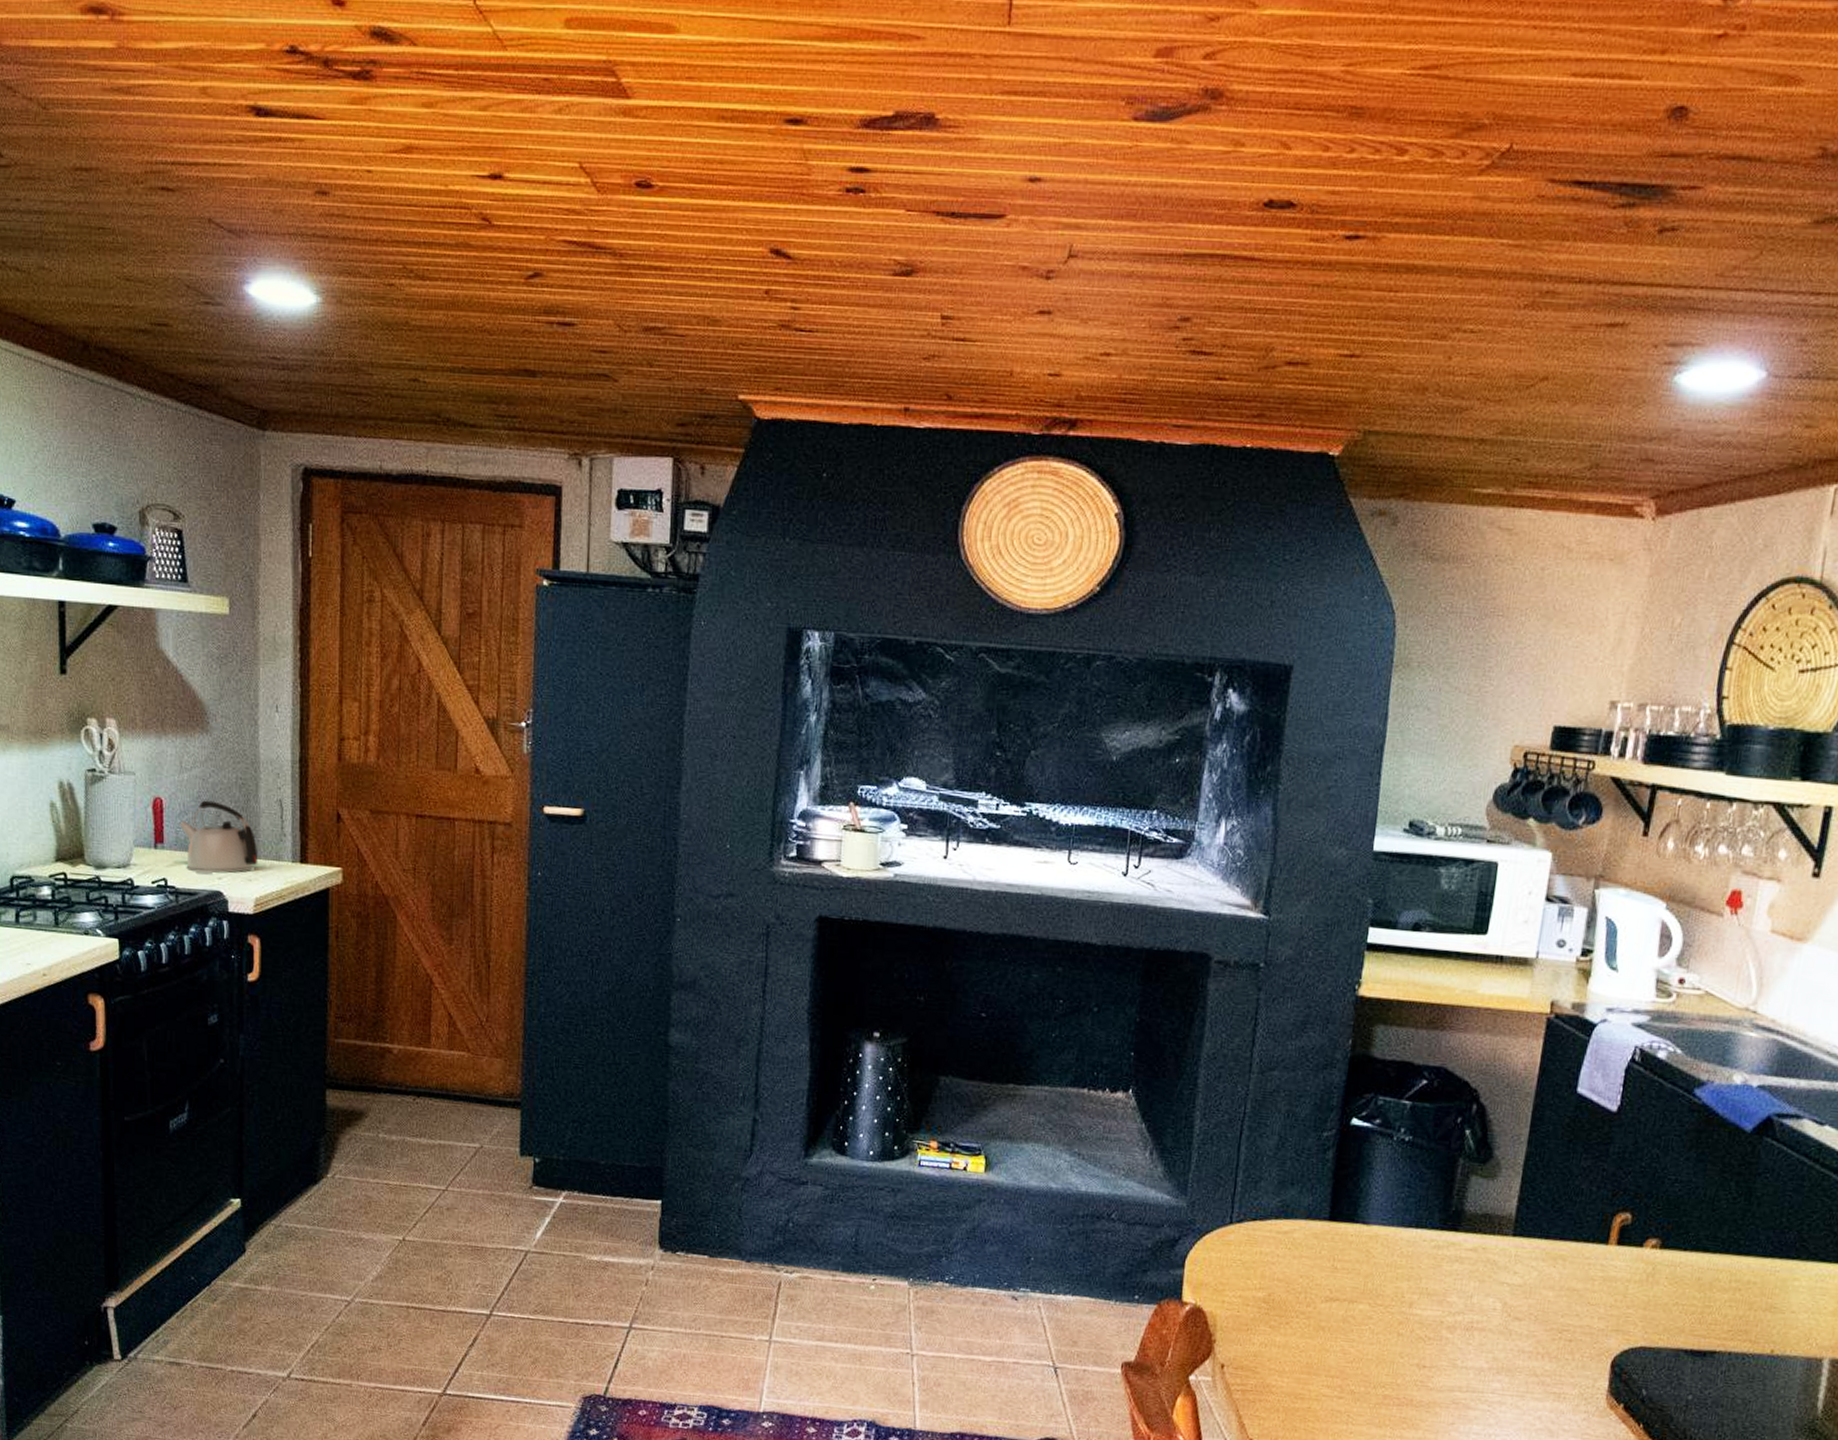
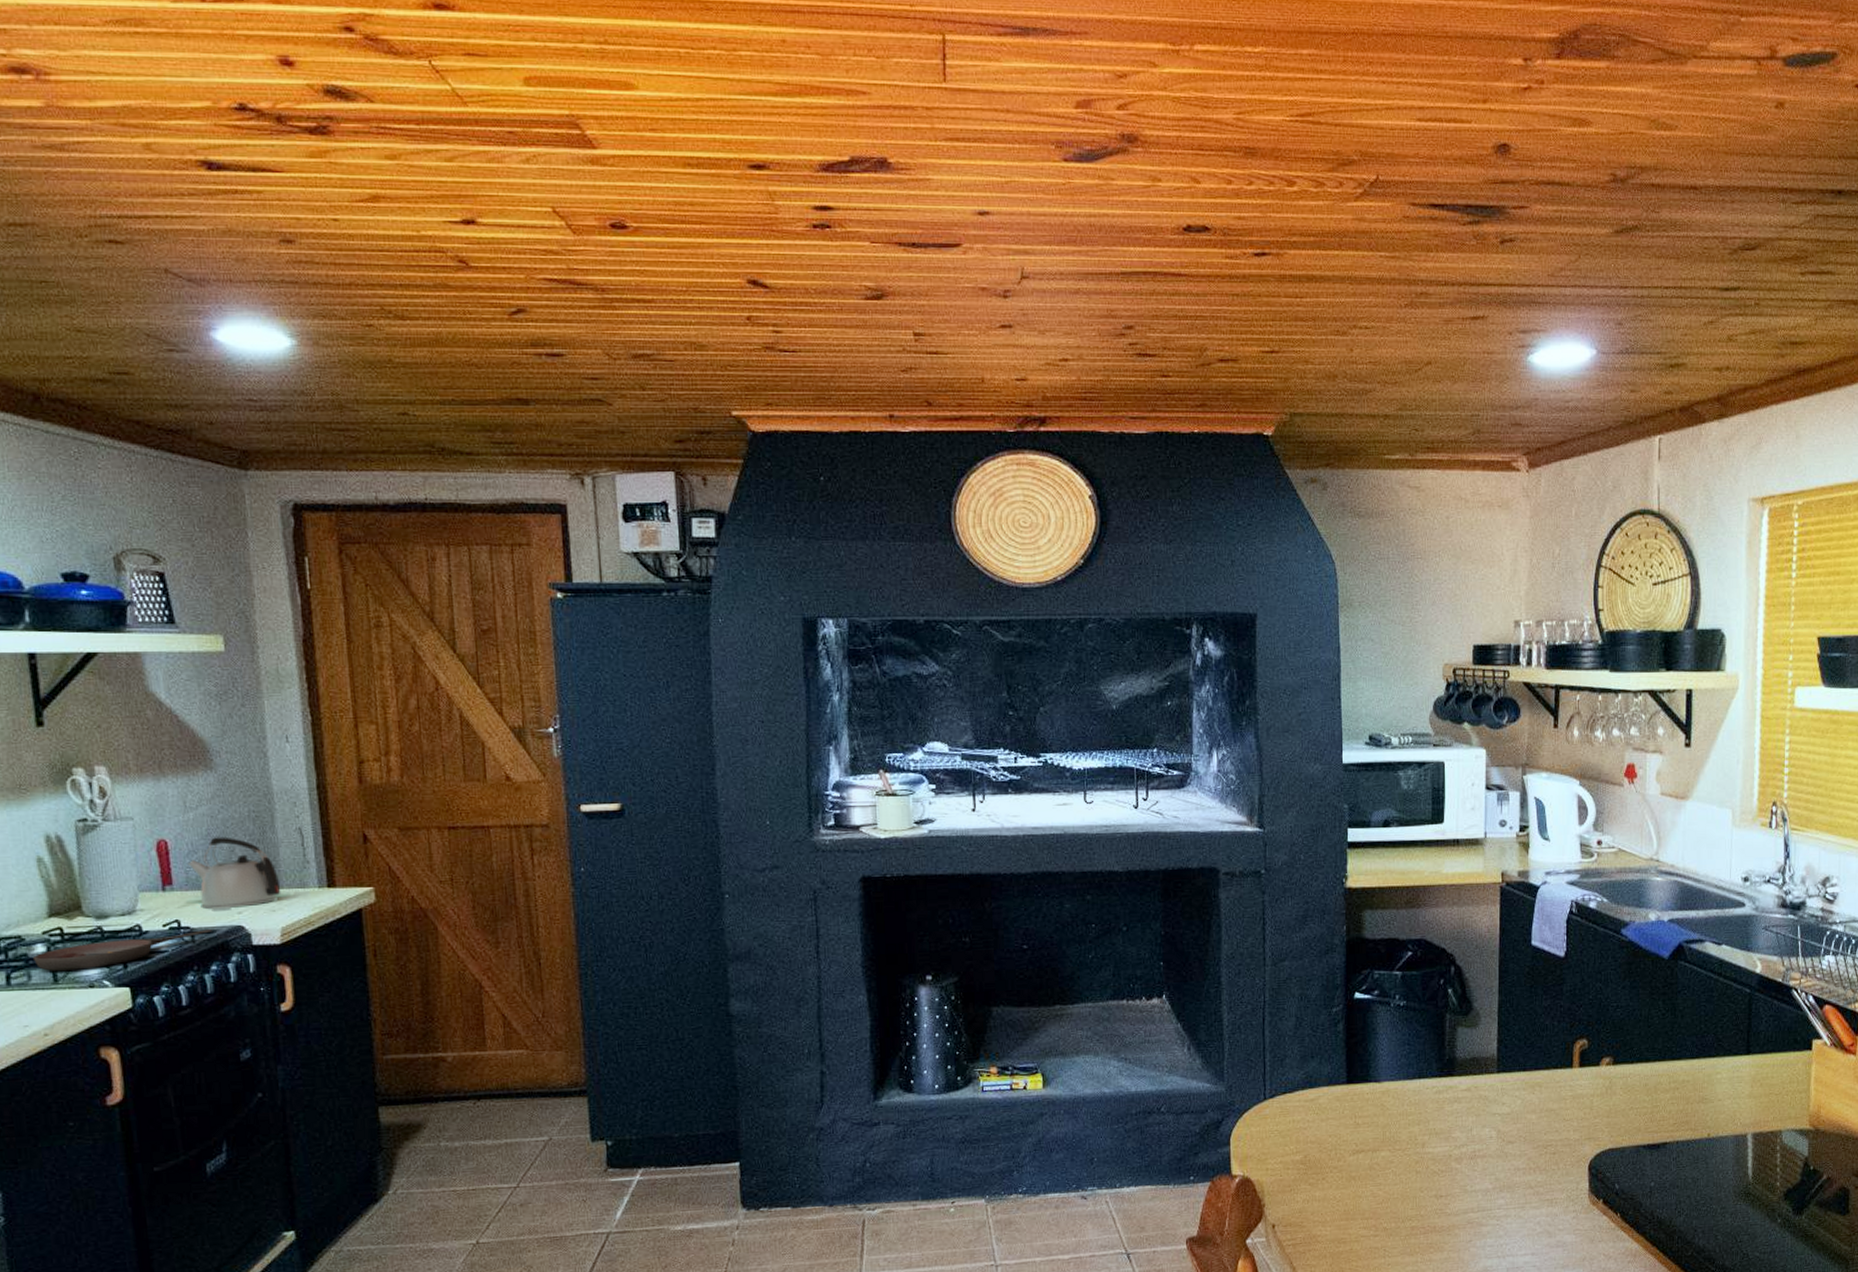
frying pan: none [40,891,194,917] -> present [34,929,212,971]

